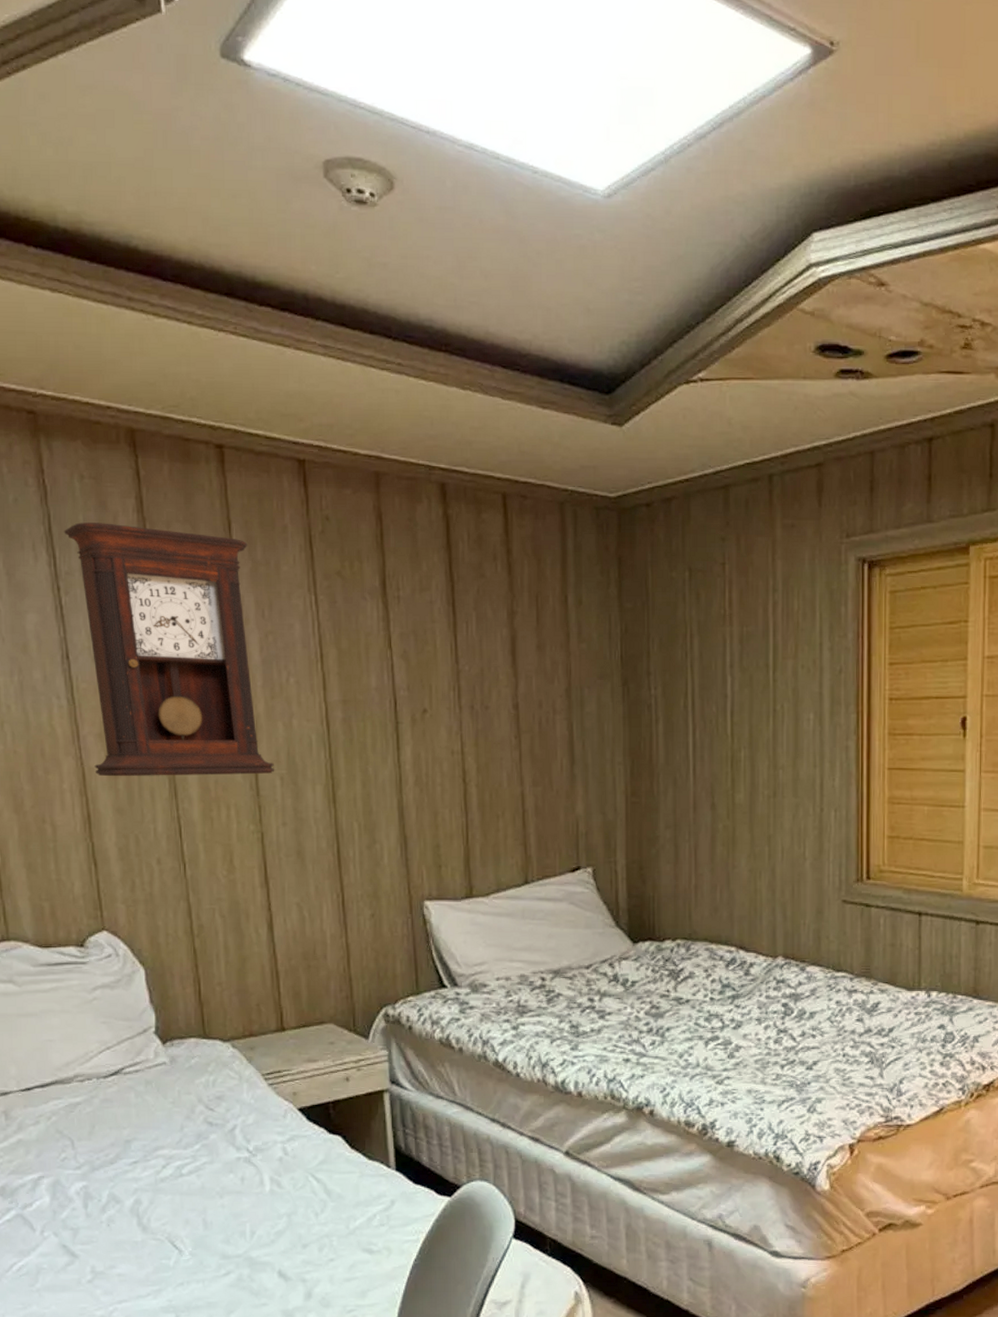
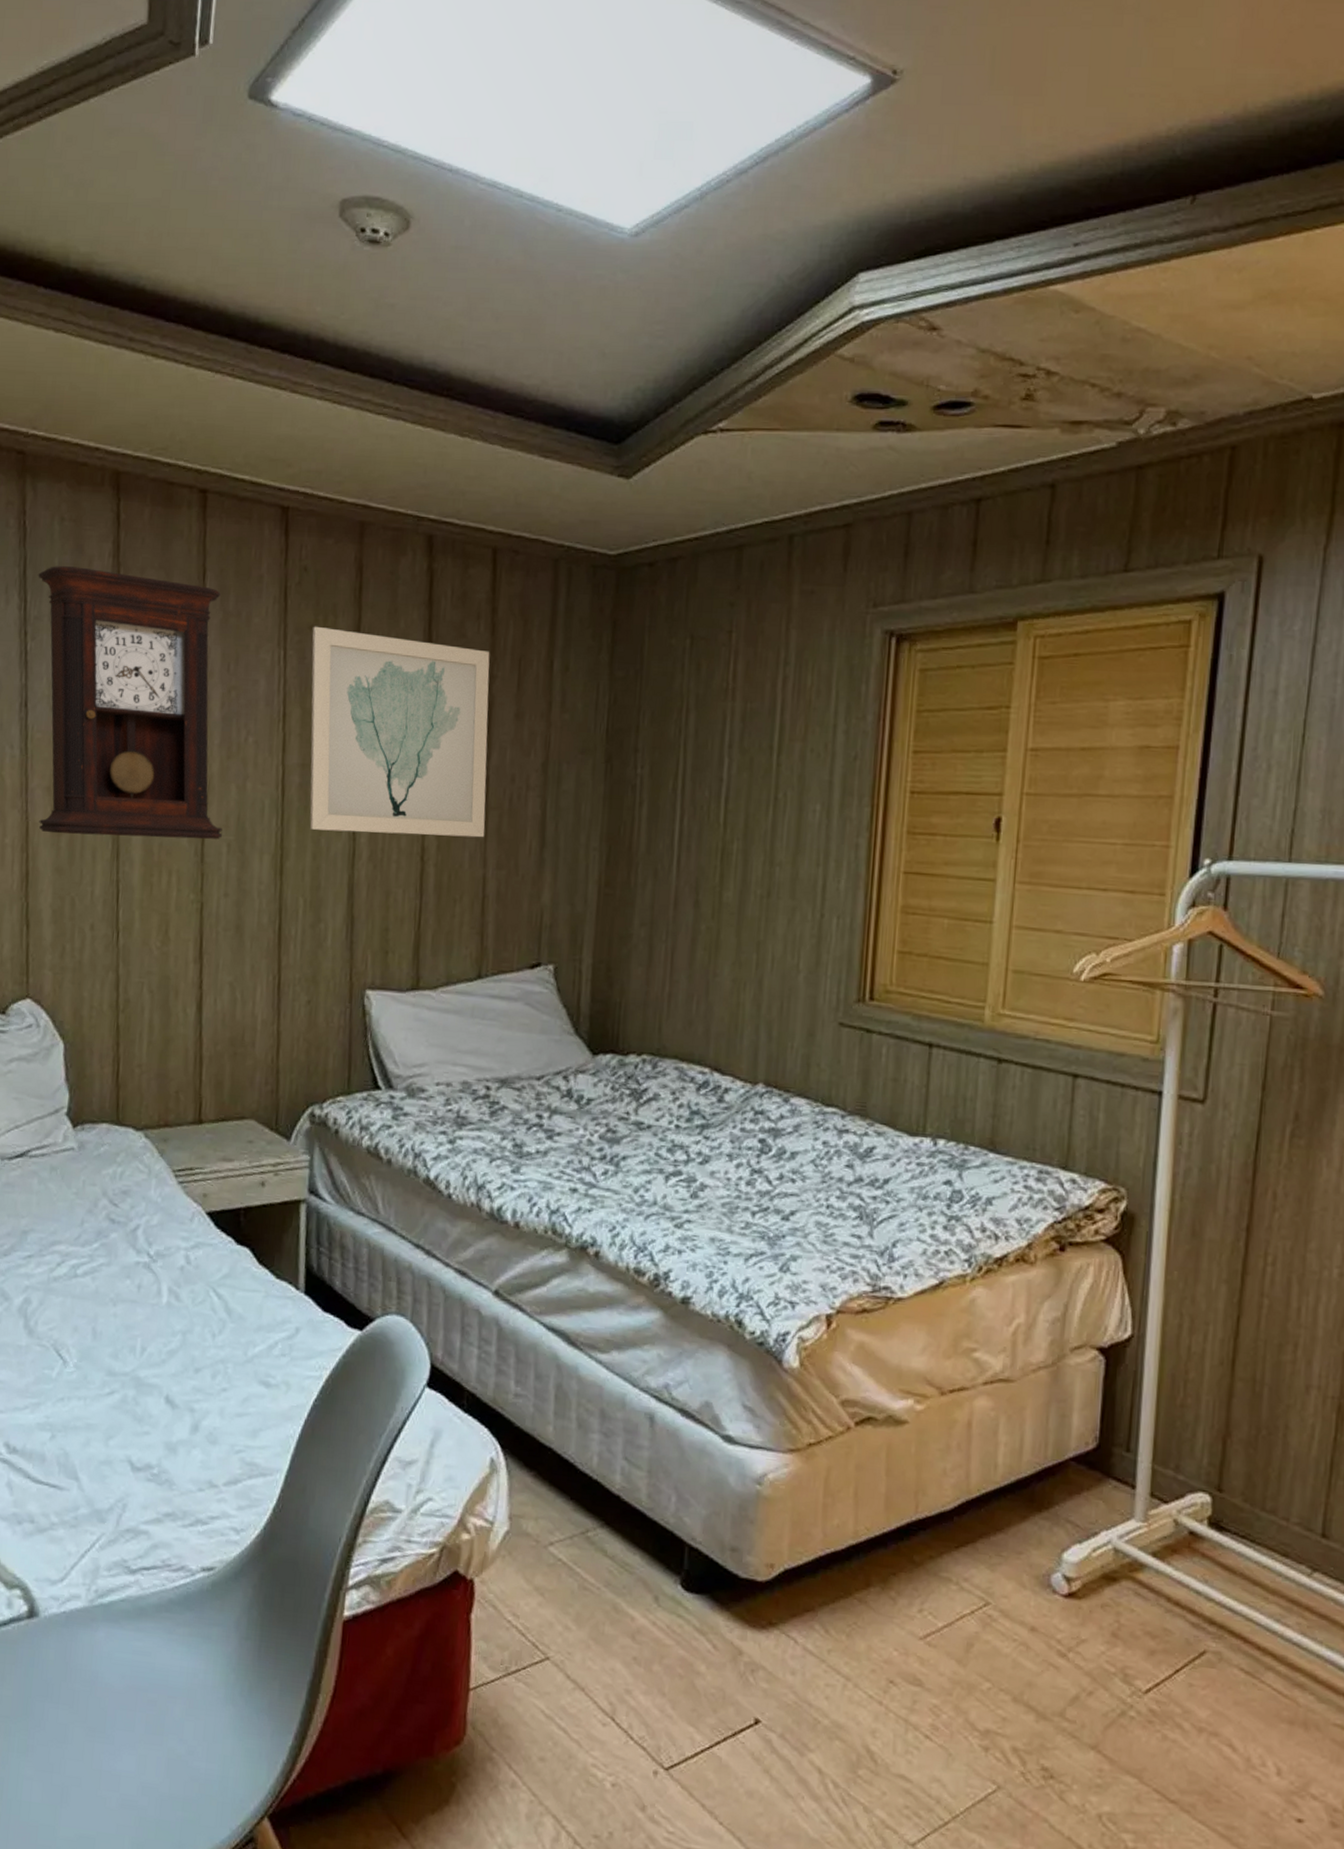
wall art: none [340,572,519,760] -> present [309,626,490,838]

